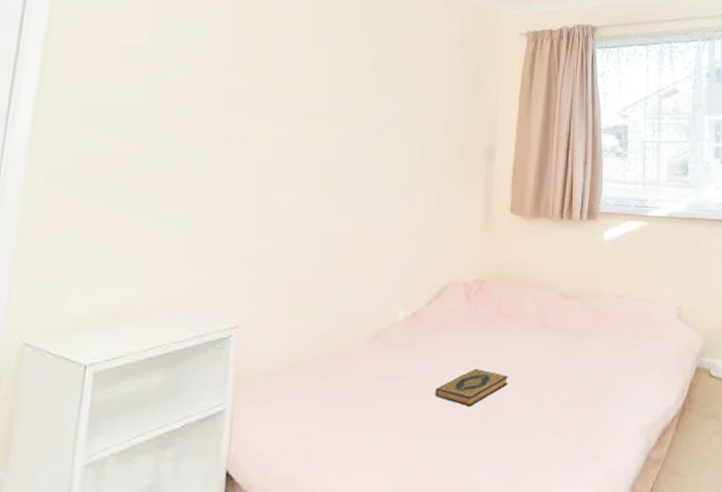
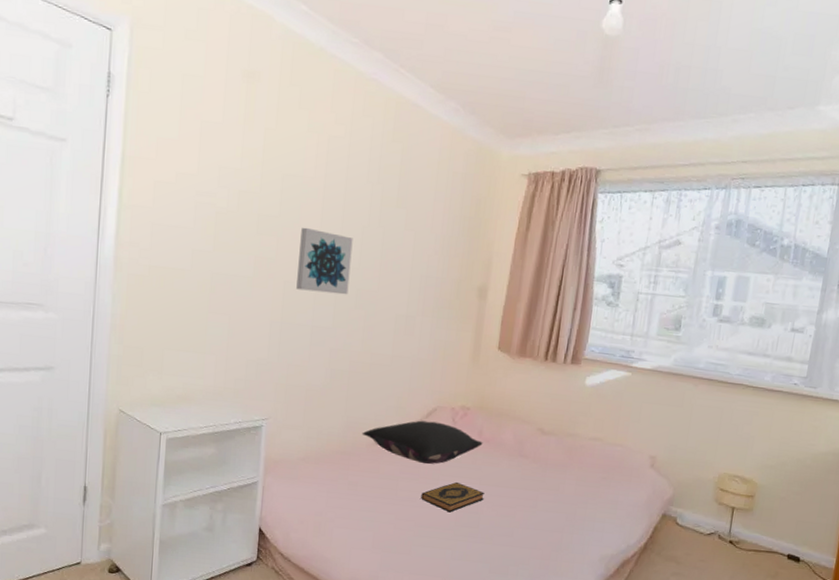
wall art: none [275,97,343,169] -> present [296,227,353,295]
pillow: none [359,301,502,353] -> present [361,420,483,464]

